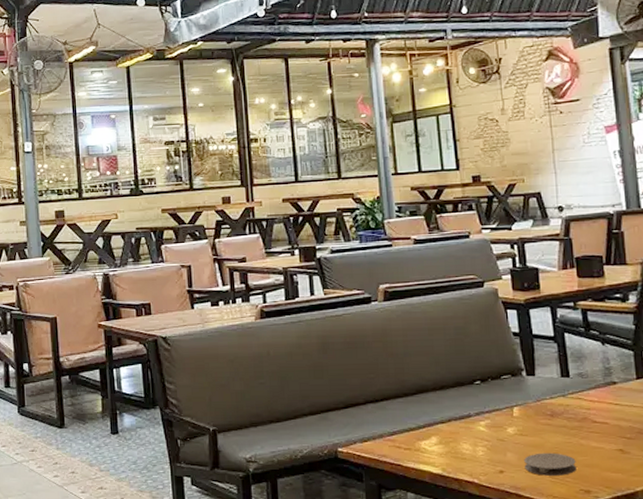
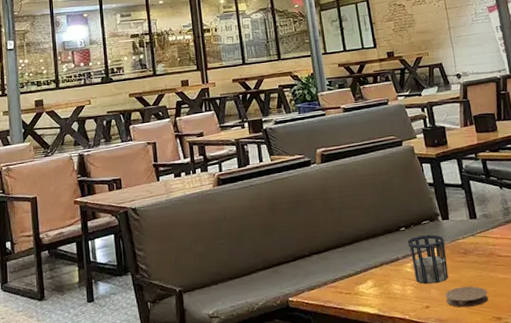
cup: none [482,391,530,447] -> present [407,234,449,284]

